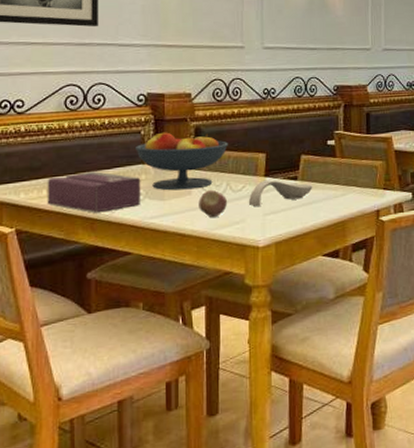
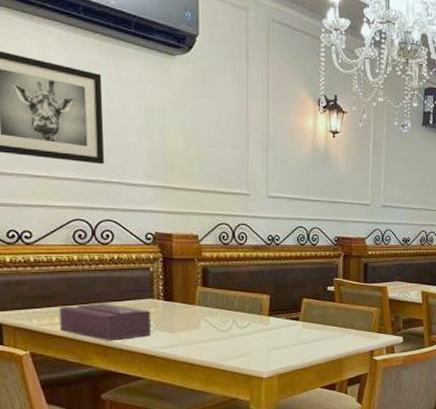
fruit bowl: present [135,132,228,191] -> none [145,270,234,324]
fruit: present [198,189,227,217] -> none [206,325,233,350]
spoon rest: present [248,180,313,207] -> none [253,319,313,343]

